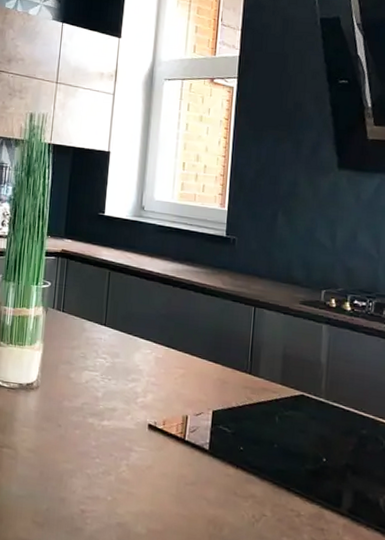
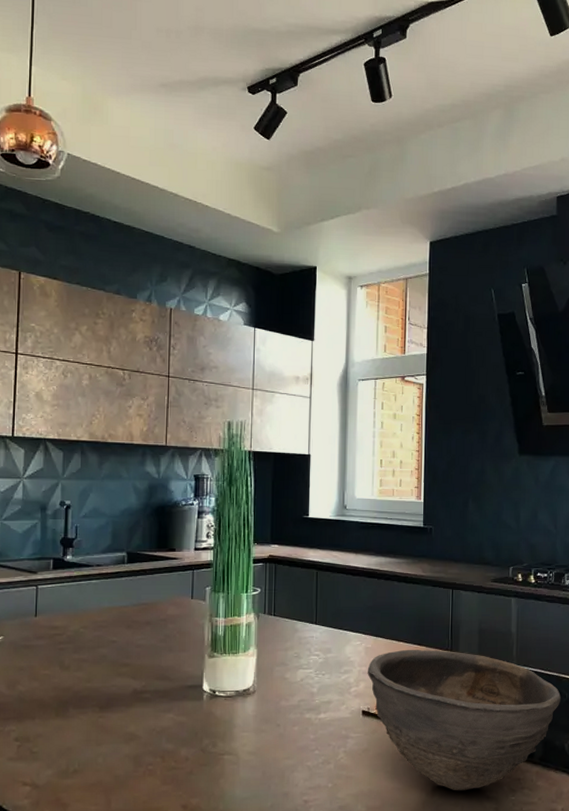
bowl: none [156,365,377,532] -> present [367,649,561,791]

